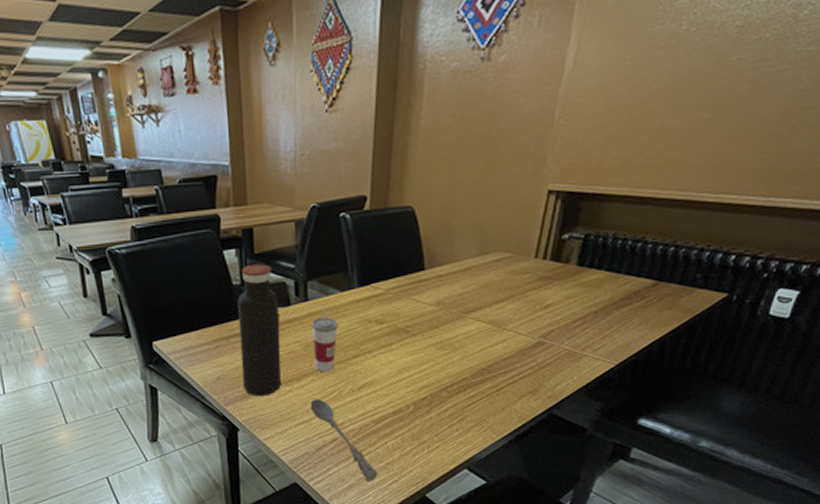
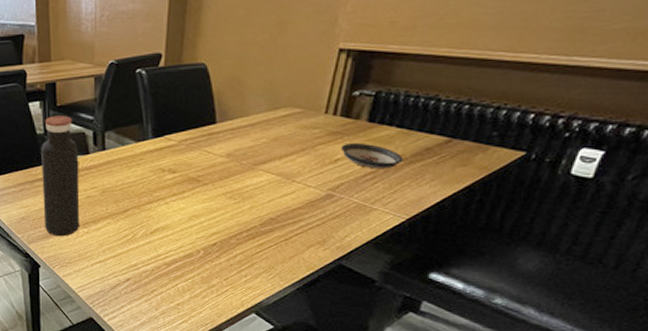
soupspoon: present [310,399,378,482] -> none [106,241,169,321]
cup: present [312,305,338,373] -> none [109,154,133,217]
saucer: none [550,287,613,315] -> present [340,142,404,170]

